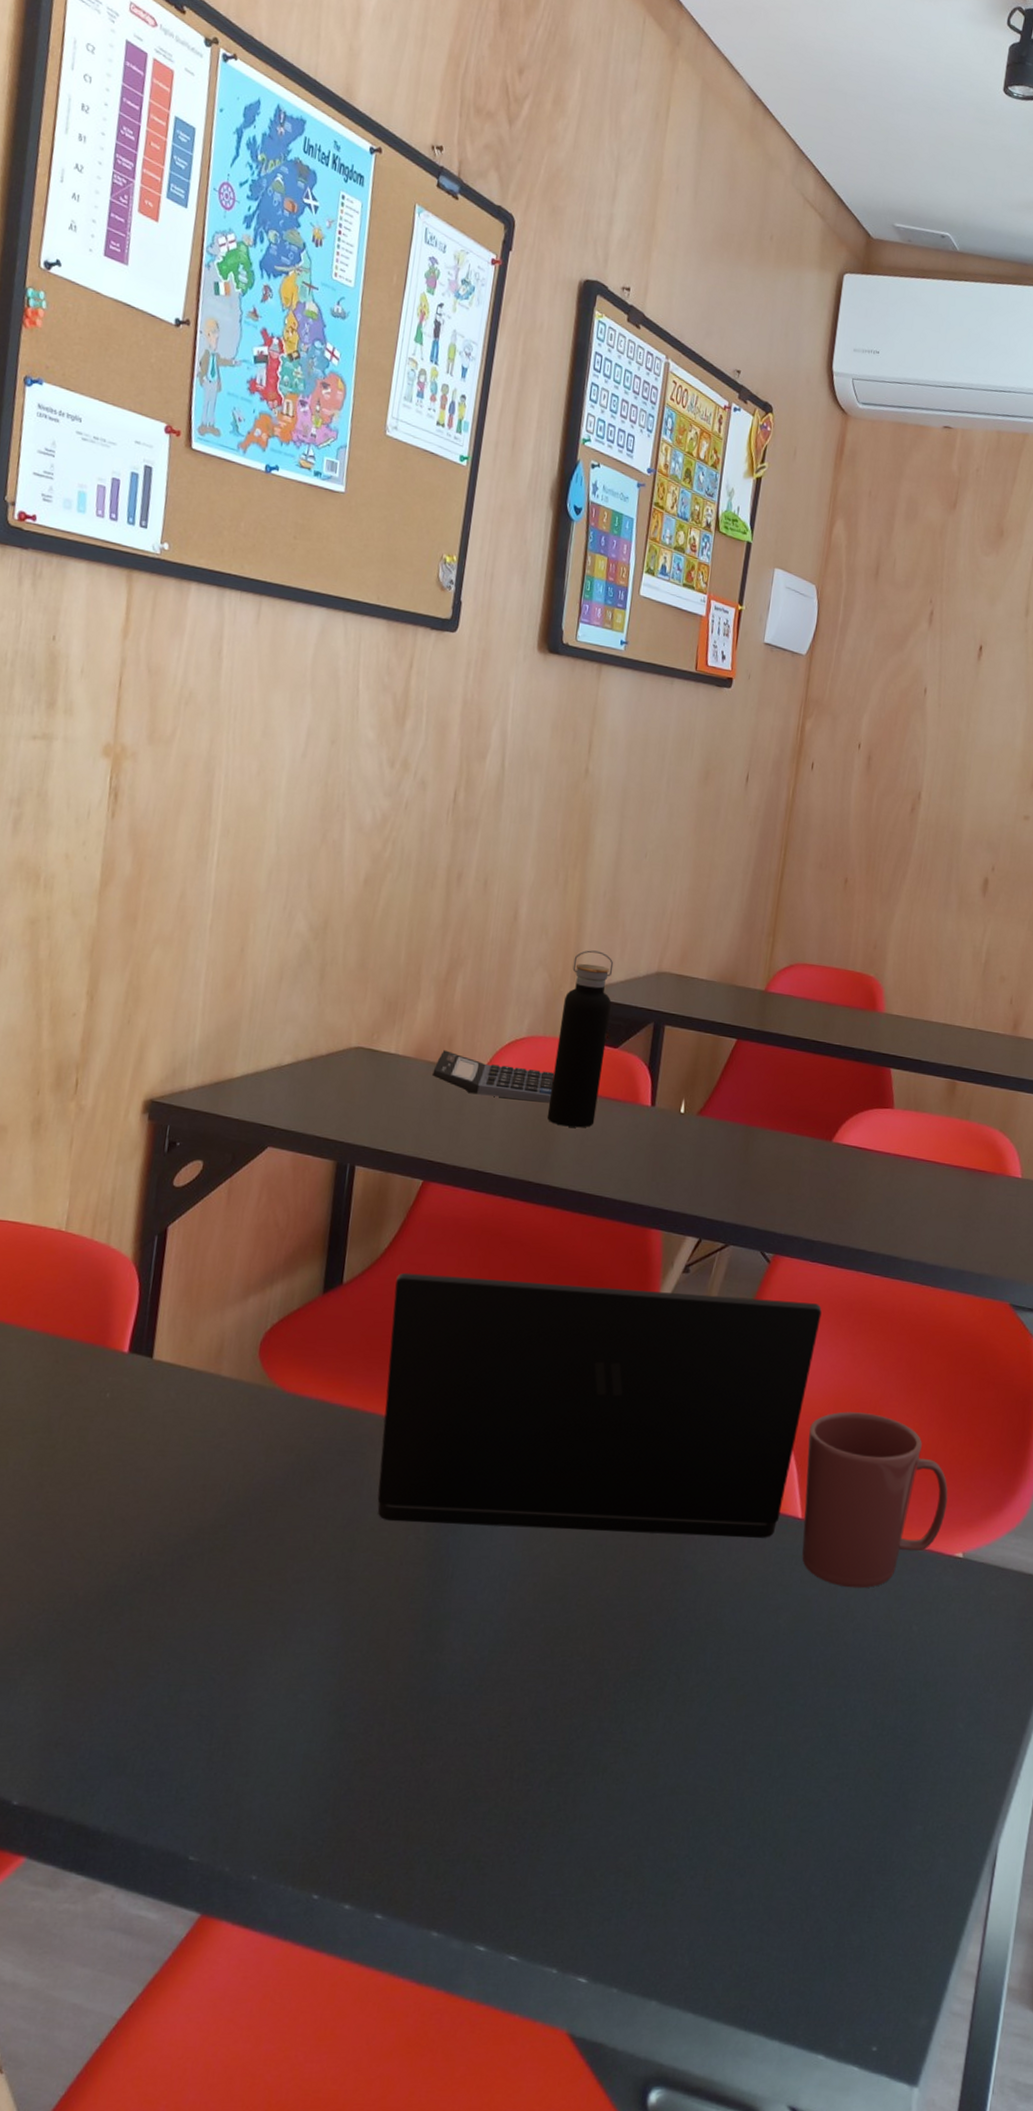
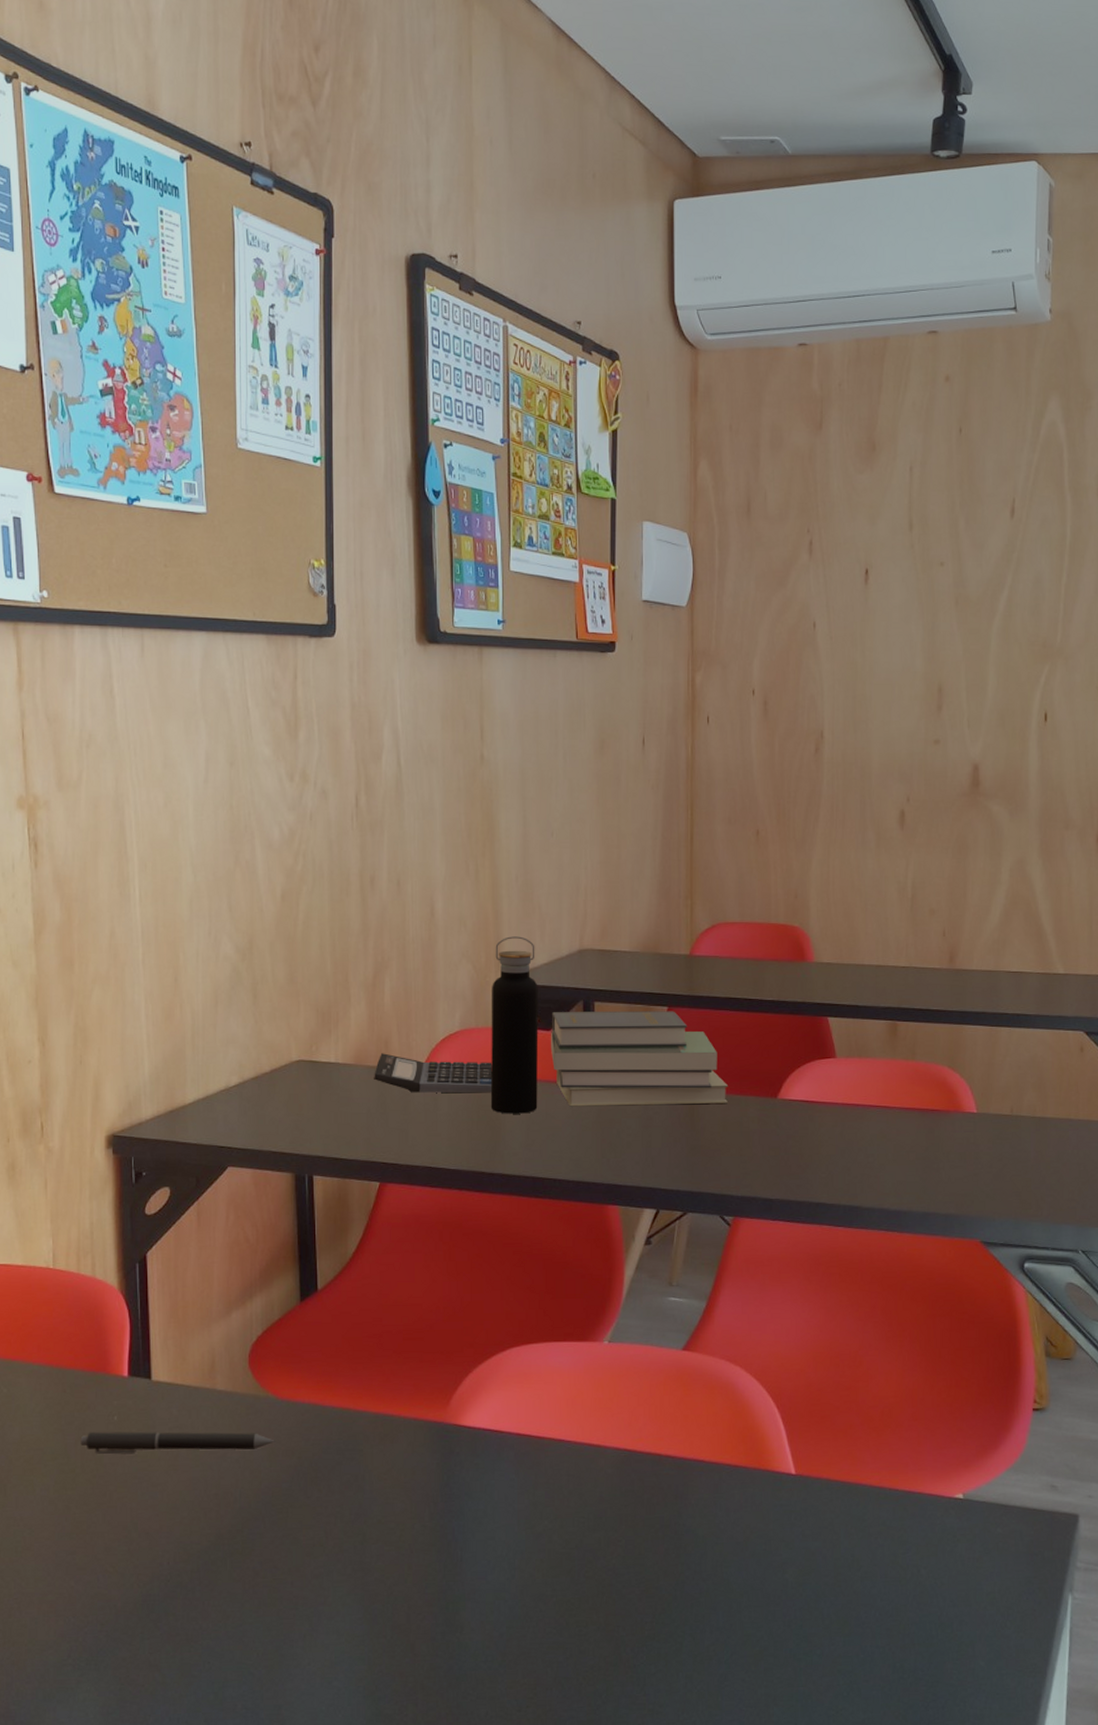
pen: none [65,1406,276,1442] -> present [80,1431,276,1455]
laptop: present [377,1272,822,1538] -> none [367,1261,789,1513]
books: none [615,1030,786,1141] -> present [551,1011,729,1107]
mug: present [802,1411,949,1589] -> none [791,1364,941,1538]

